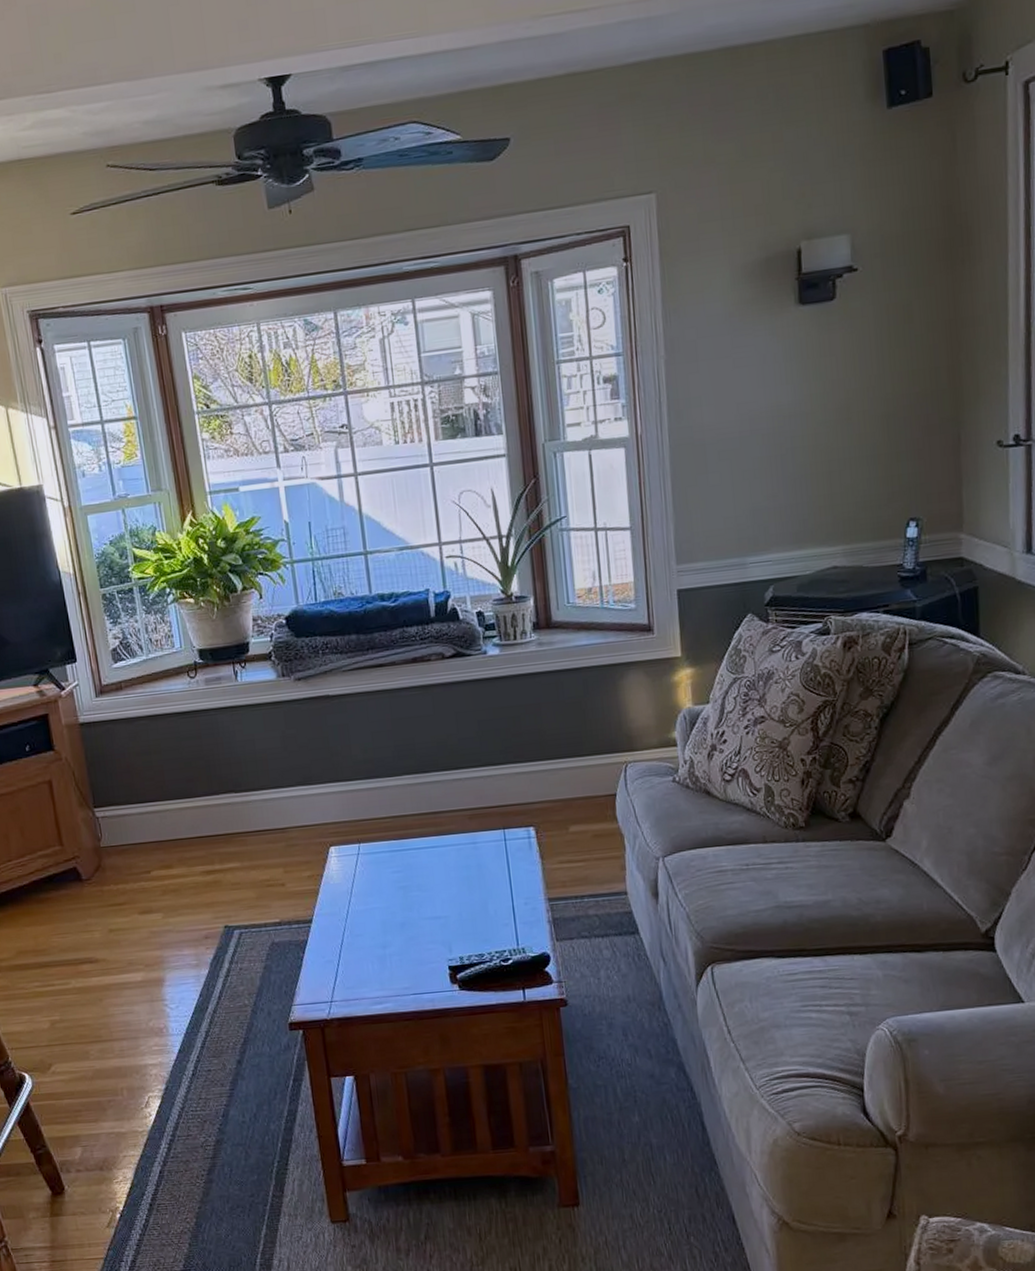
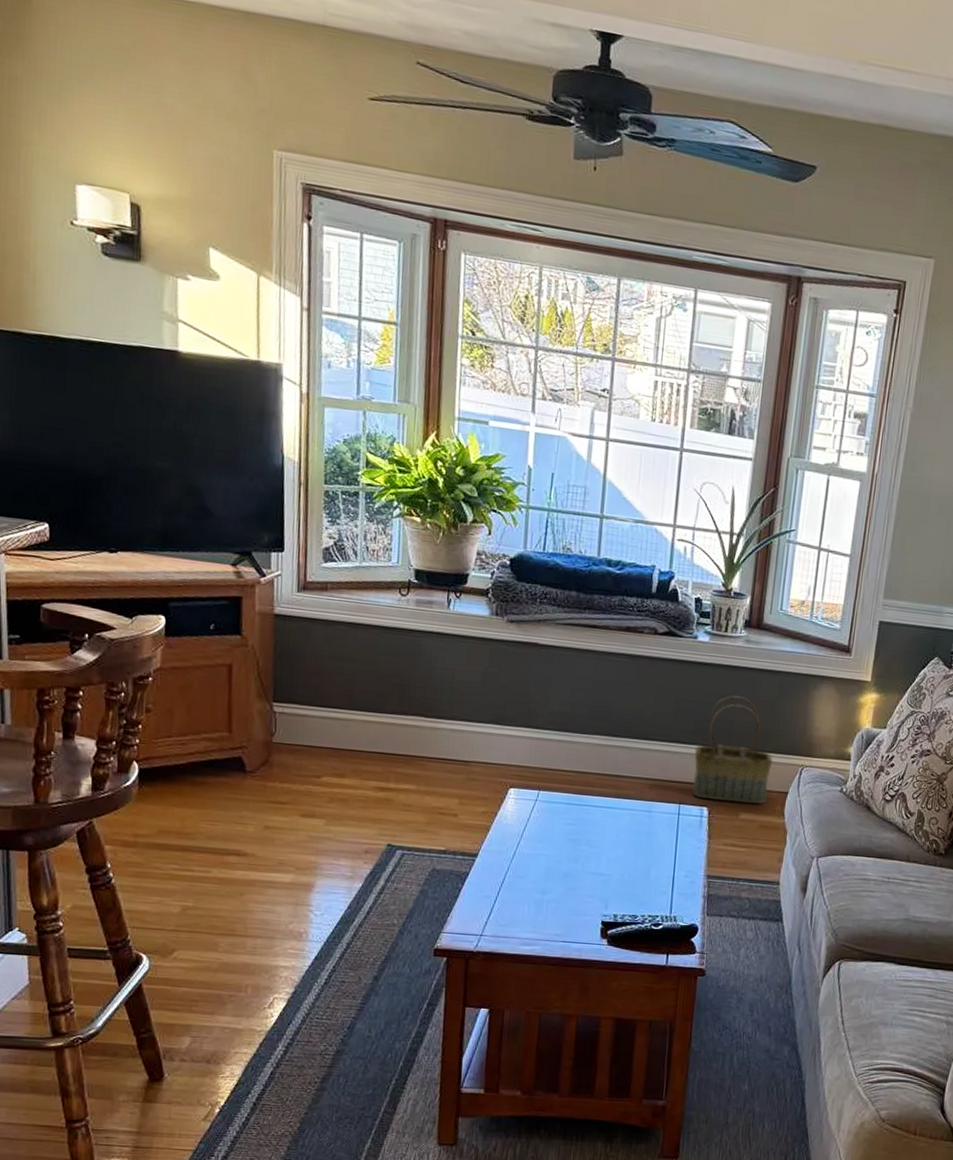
basket: none [508,703,595,819] -> present [692,695,773,804]

